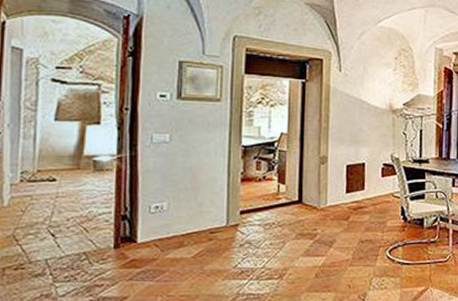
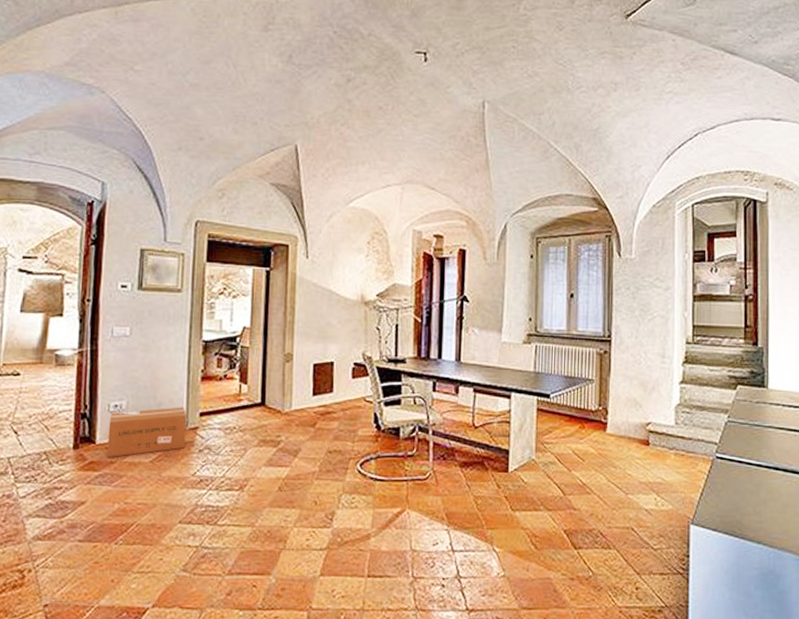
box: none [148,206,228,256] -> present [107,407,187,458]

